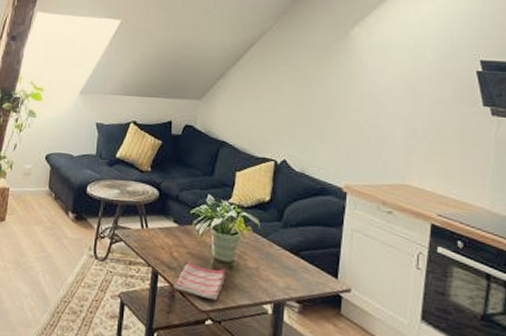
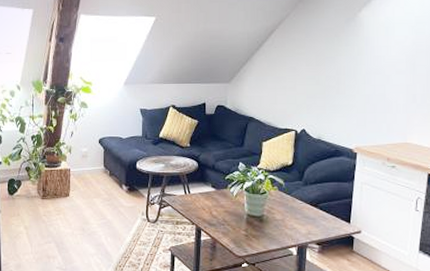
dish towel: present [173,263,226,301] -> none [214,220,257,248]

